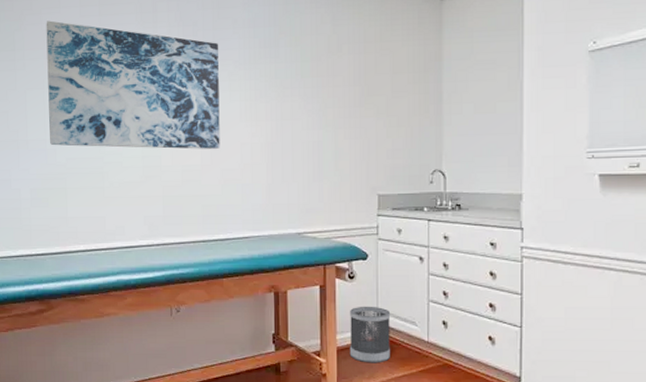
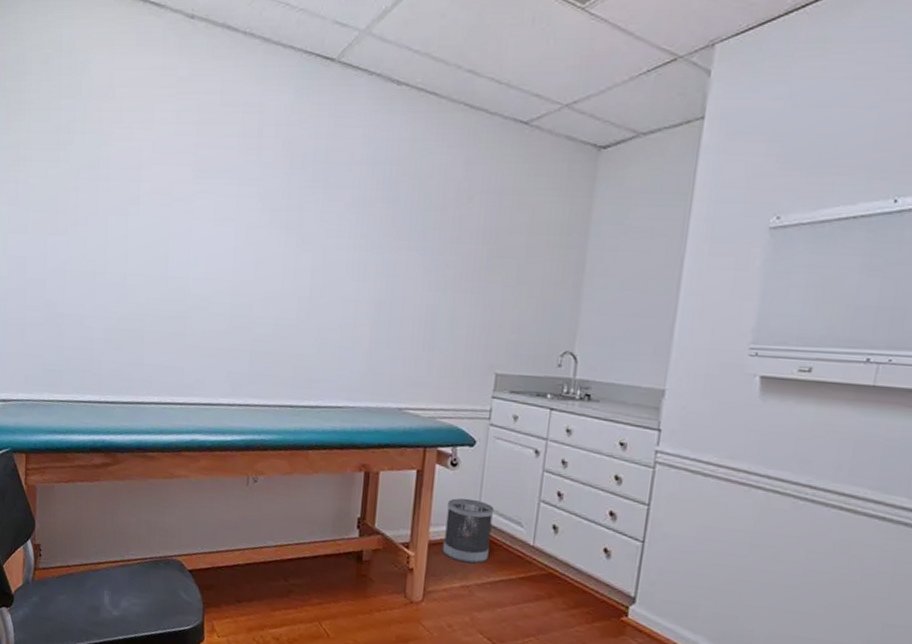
wall art: present [46,20,220,149] -> none [130,137,329,303]

